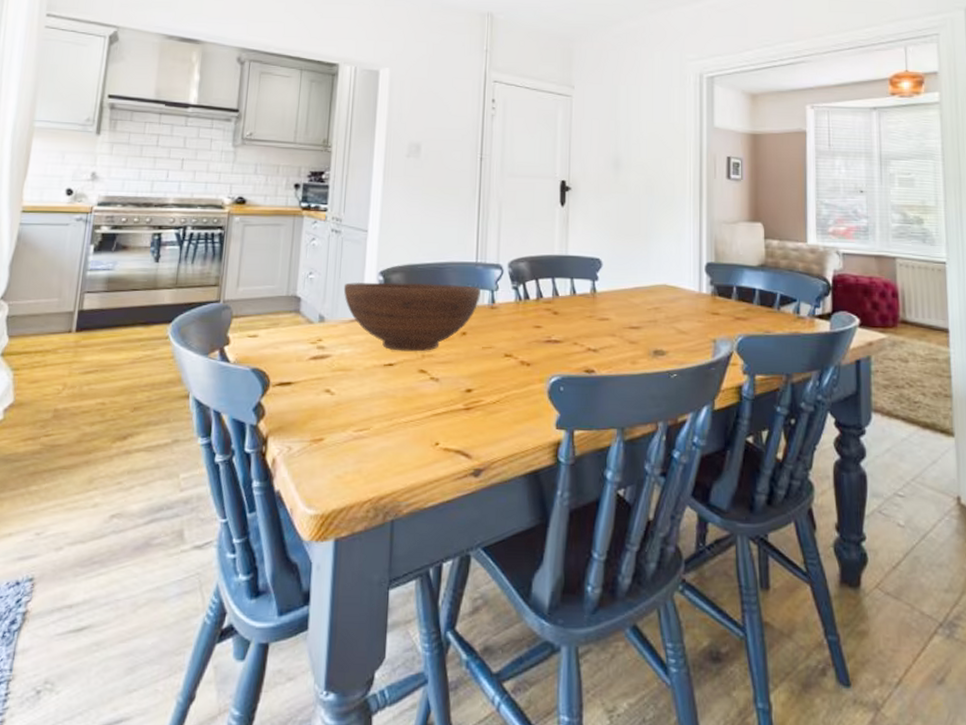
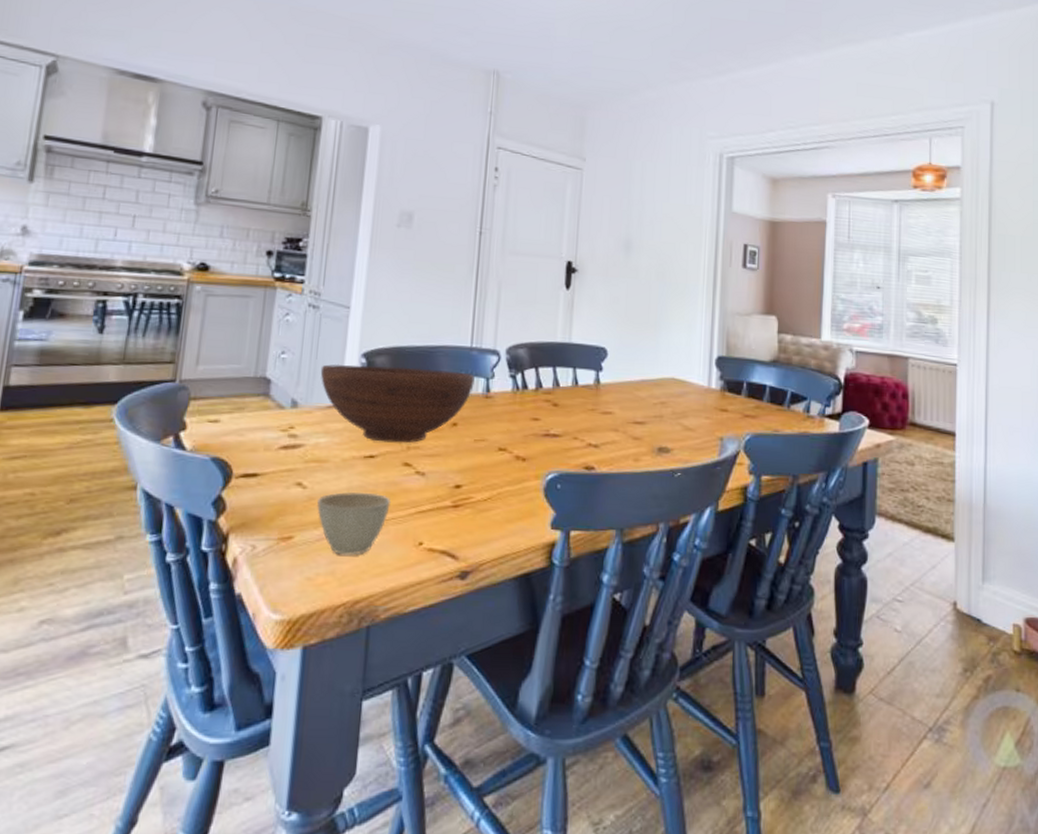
cup: none [344,398,410,455] -> present [317,492,392,555]

